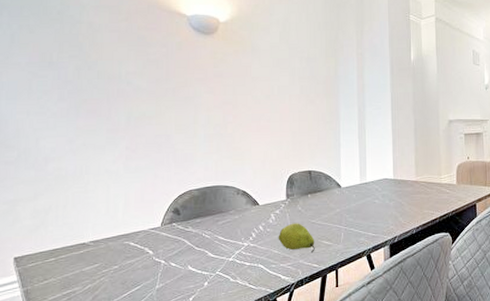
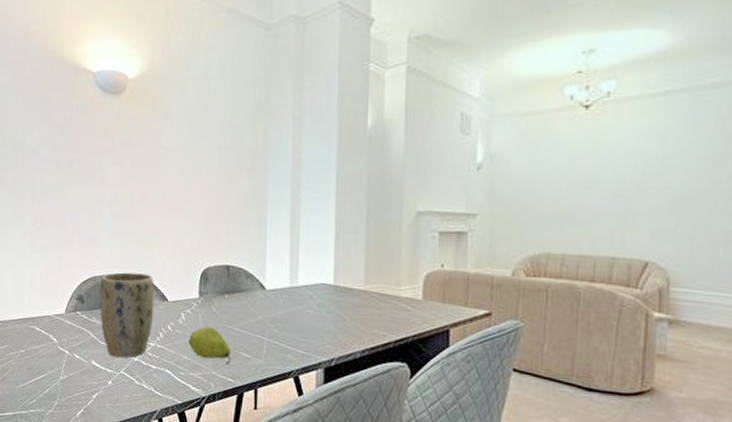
plant pot: none [196,183,247,260] -> present [100,272,154,358]

